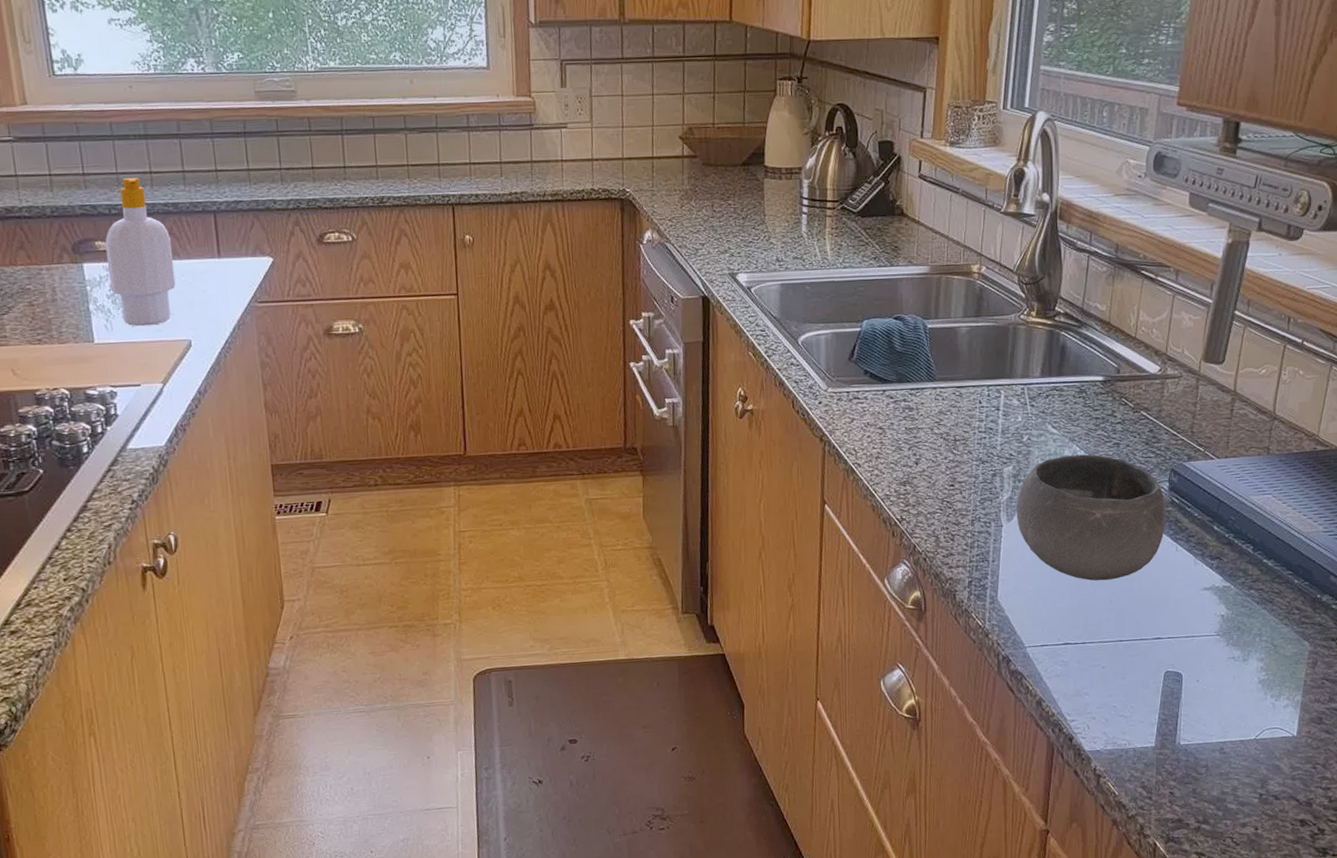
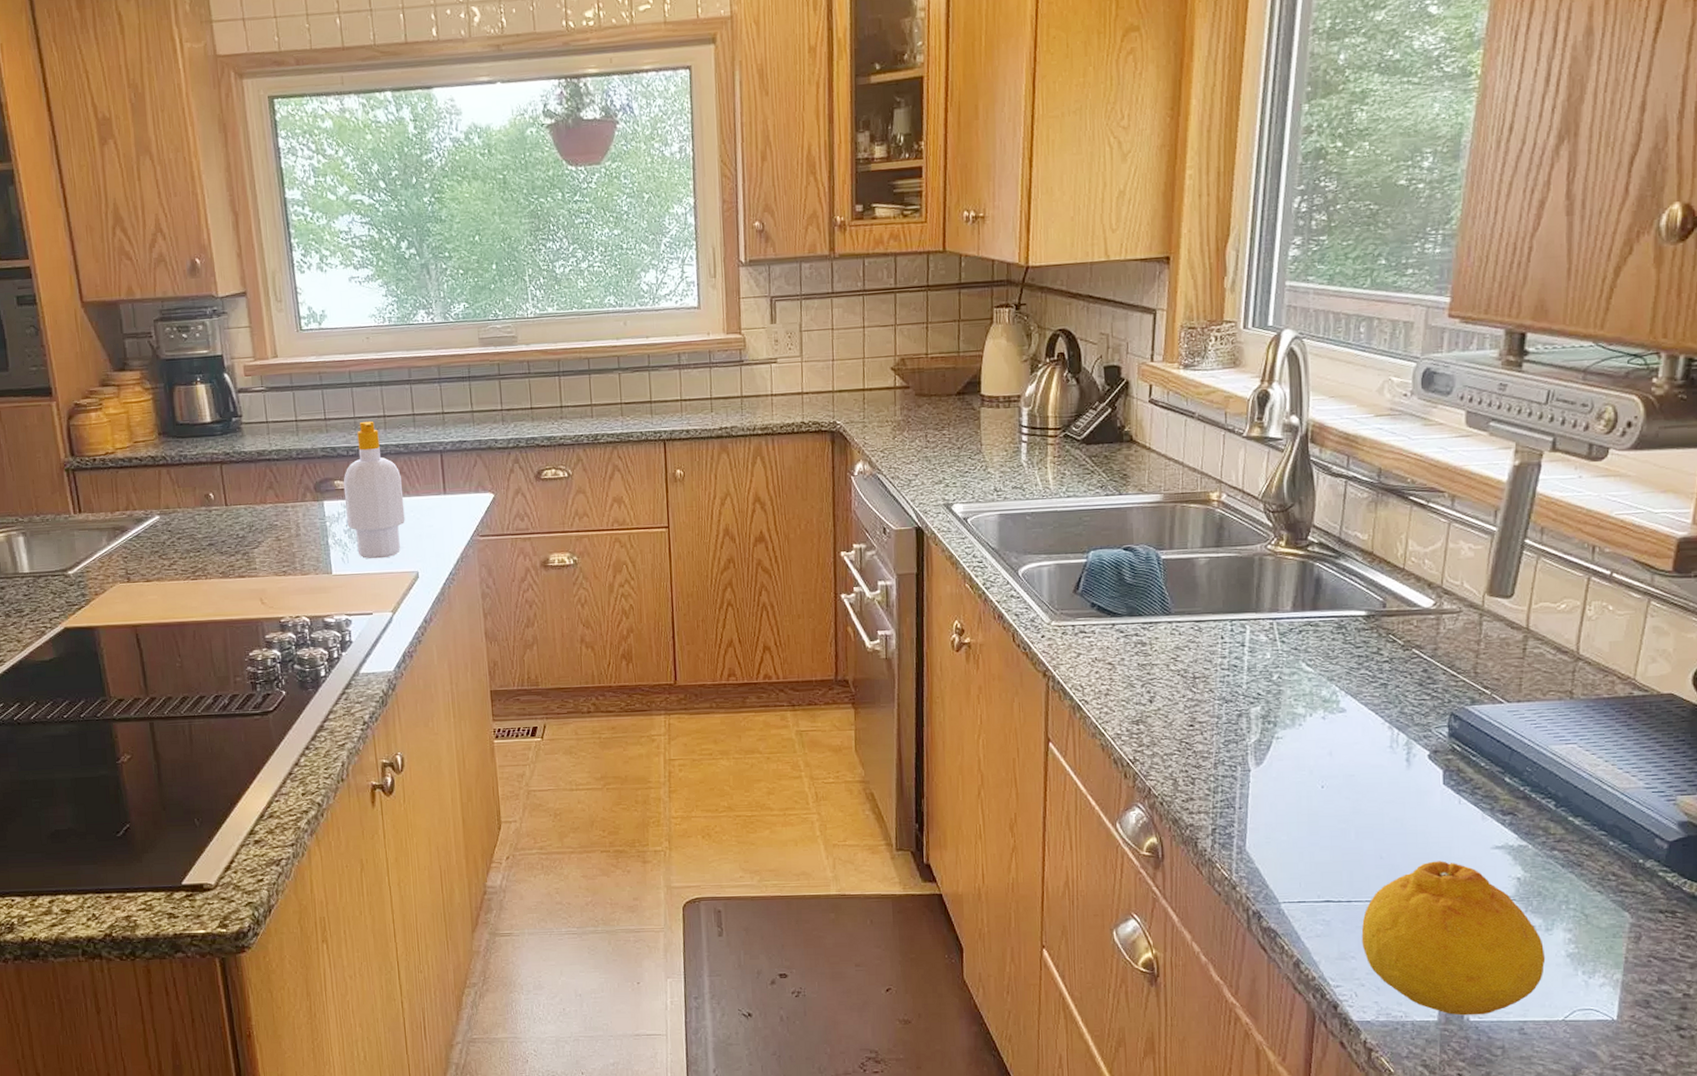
bowl: present [1016,454,1166,581] -> none [1265,695,1446,834]
fruit: none [1094,602,1242,740] -> present [1361,861,1546,1016]

